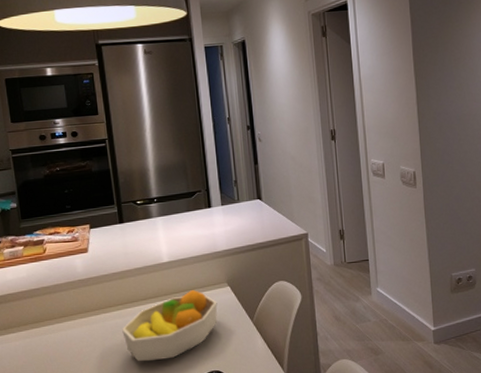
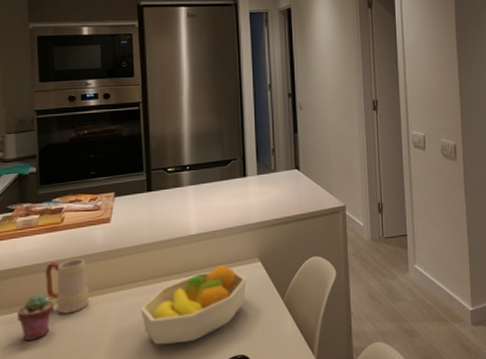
potted succulent: none [12,316,45,358] -> present [16,292,54,341]
mug: none [33,285,75,335] -> present [45,259,89,314]

